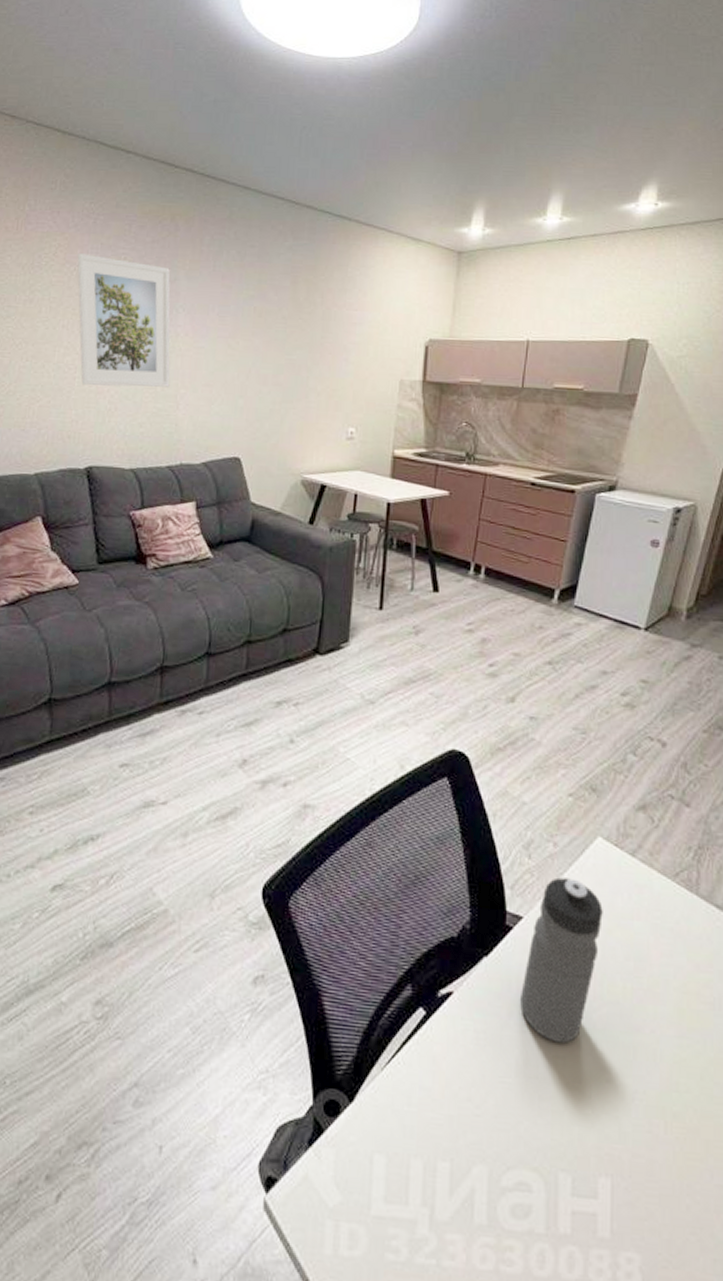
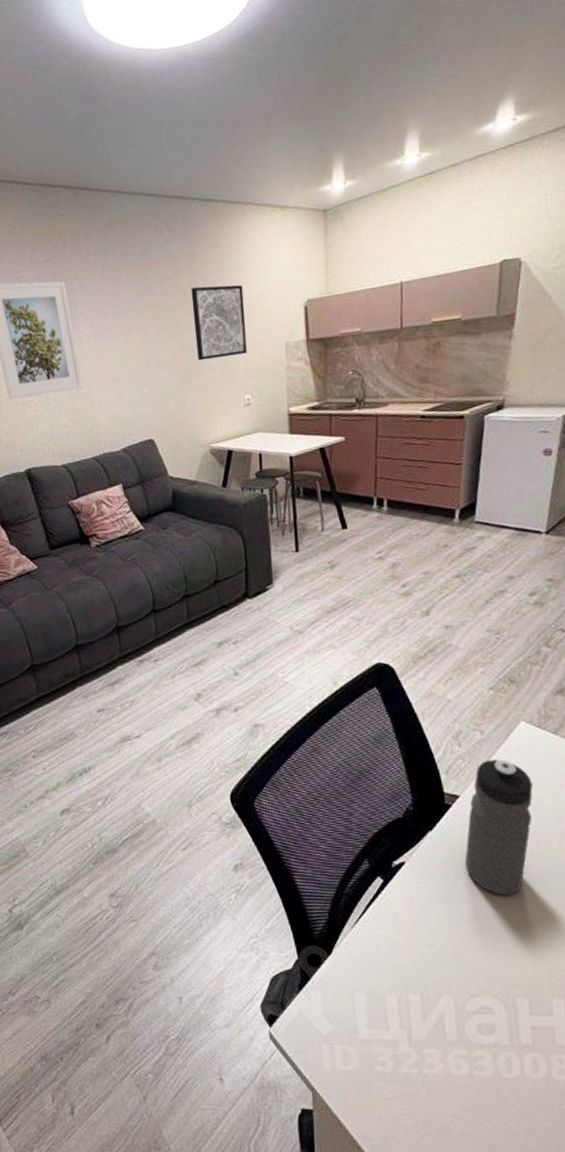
wall art: none [303,302,363,384] -> present [191,284,247,361]

